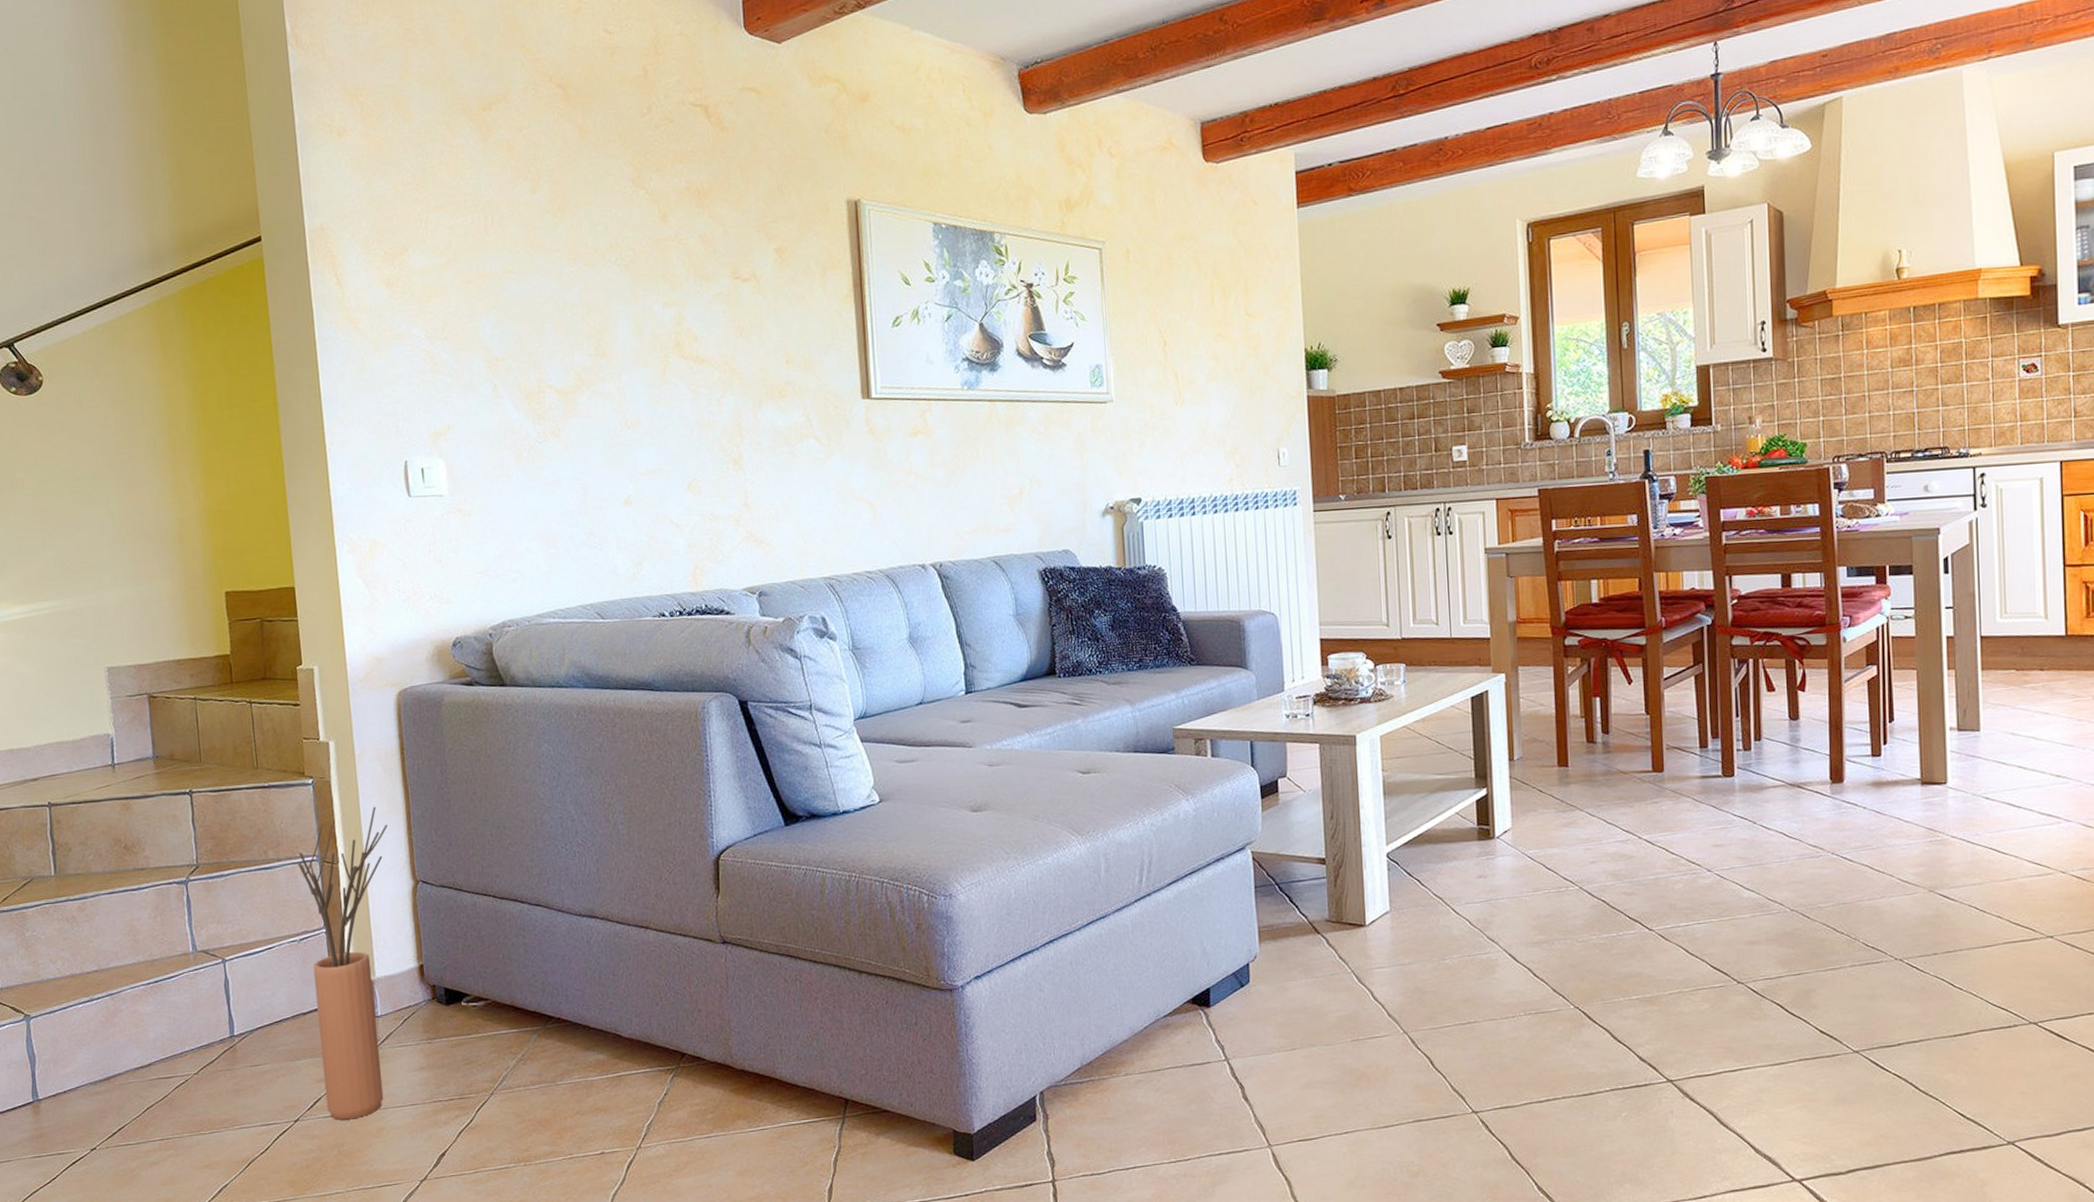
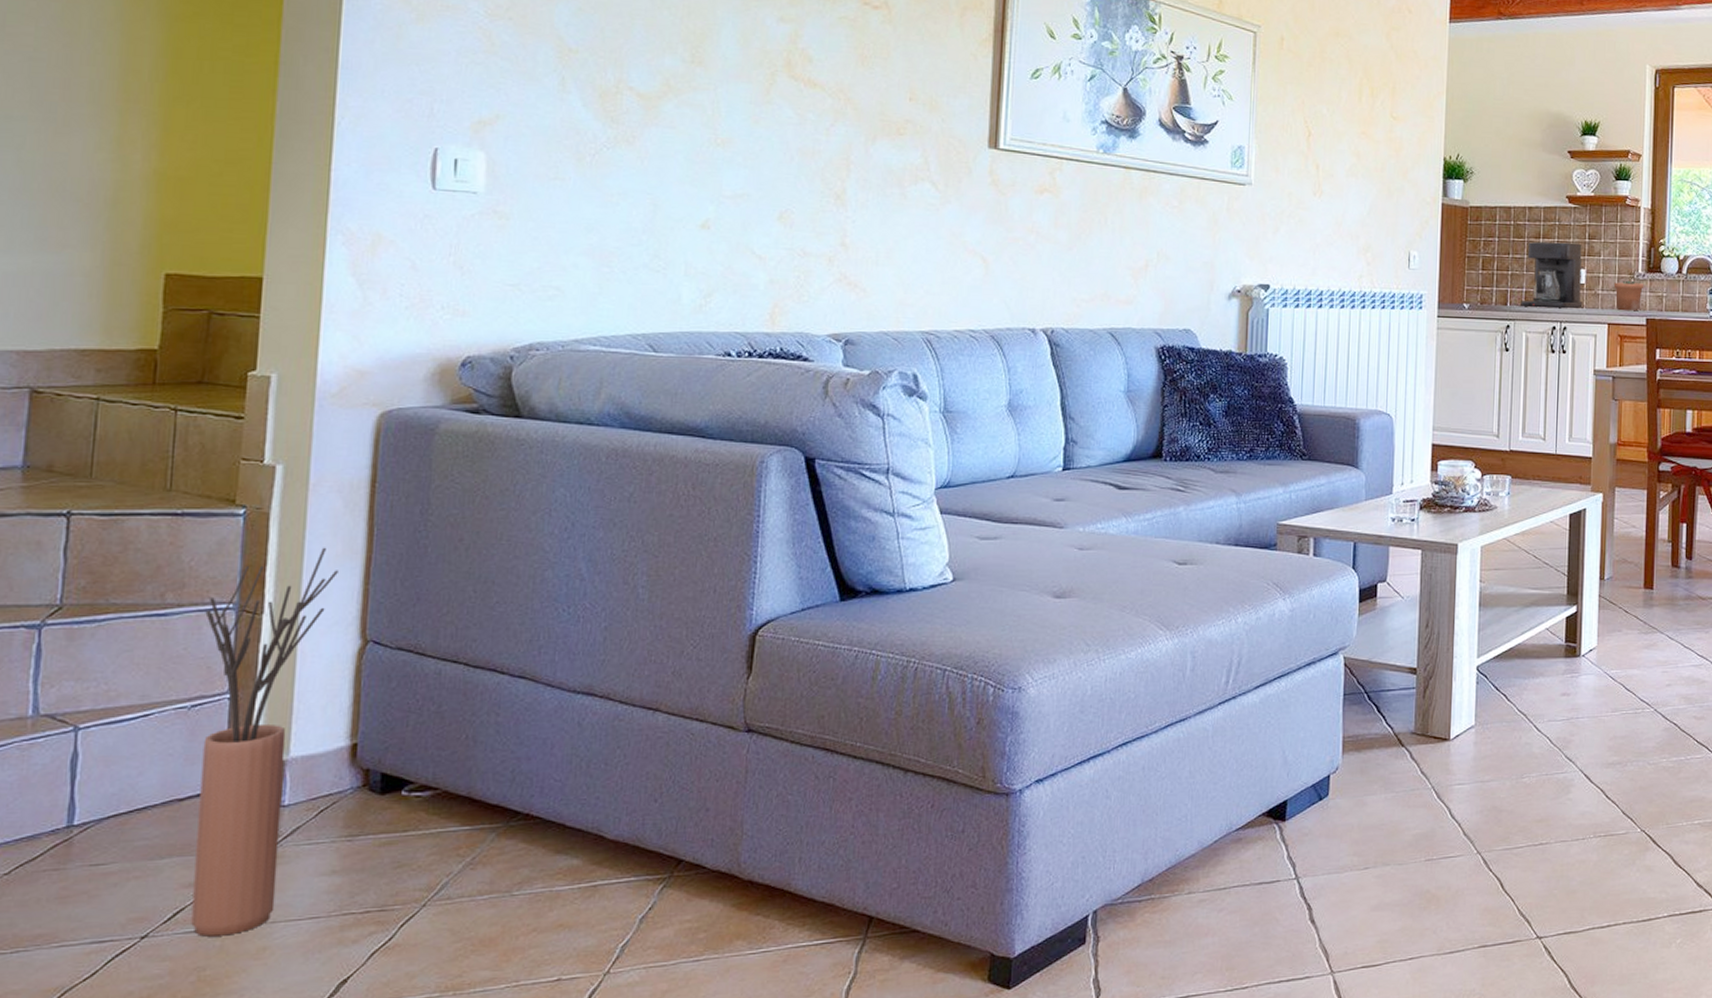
coffee maker: none [1400,419,1467,492] -> present [1521,242,1583,310]
planter: none [1498,451,1533,484] -> present [1613,280,1644,312]

